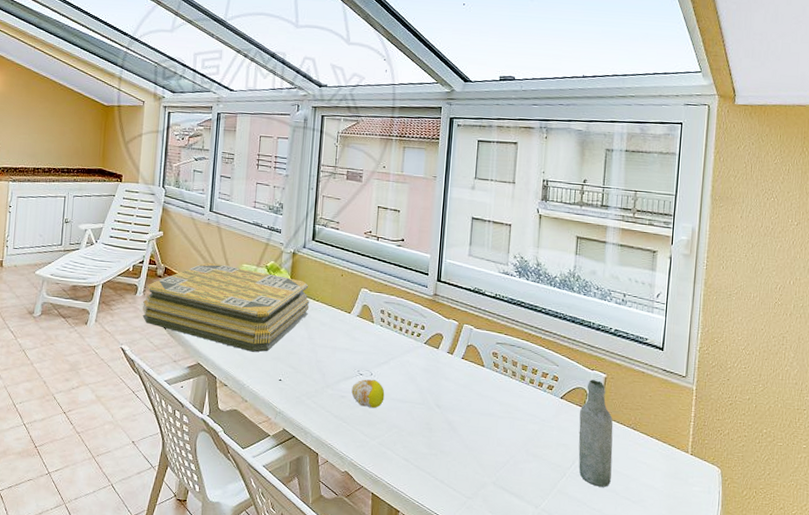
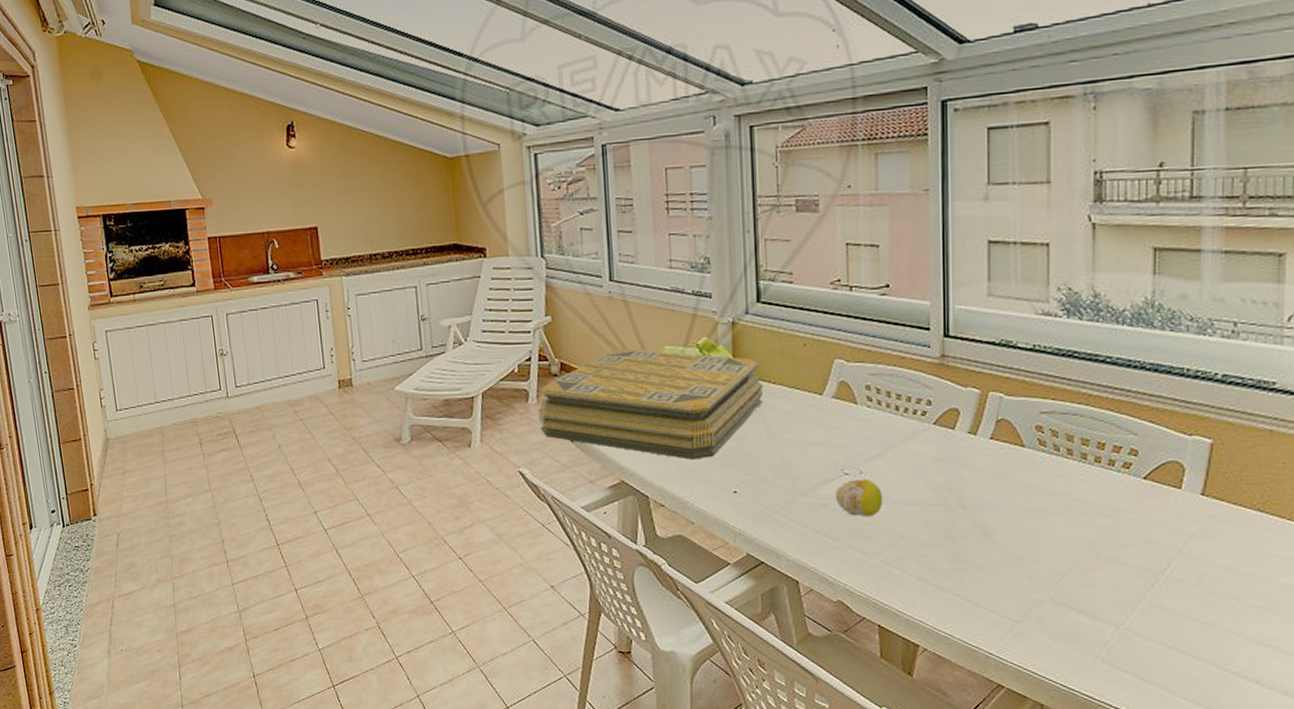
bottle: present [578,380,614,487] -> none [1173,449,1229,593]

